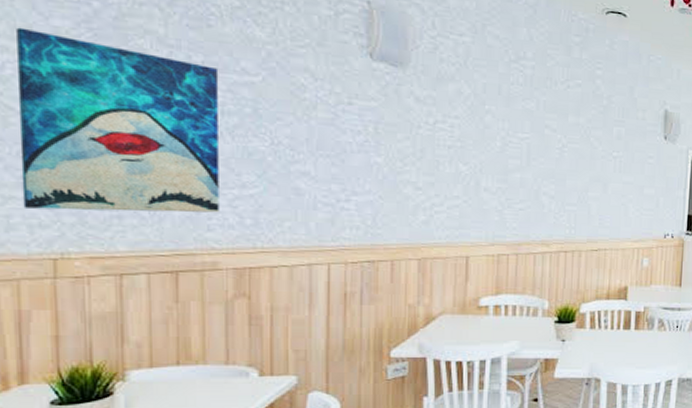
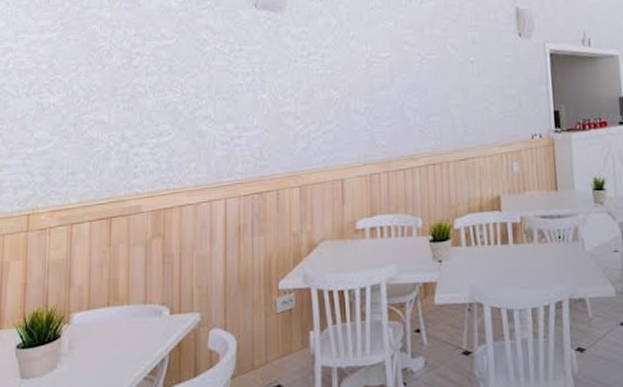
wall art: present [17,27,219,213] -> none [11,31,145,173]

